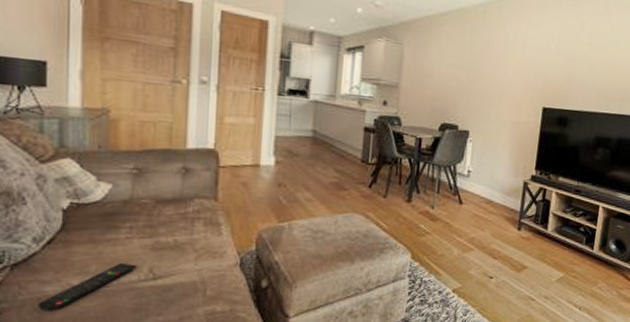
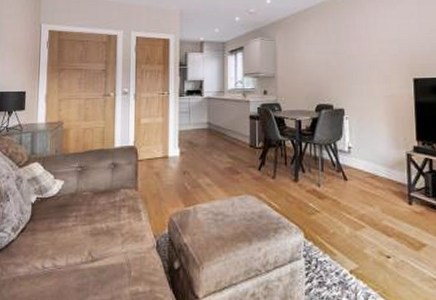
remote control: present [38,262,137,312] -> none [13,246,80,290]

